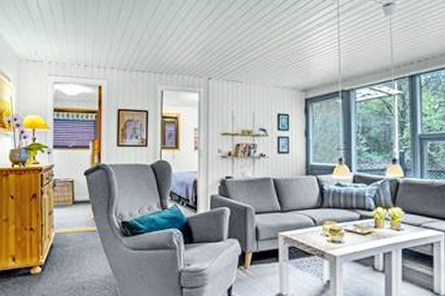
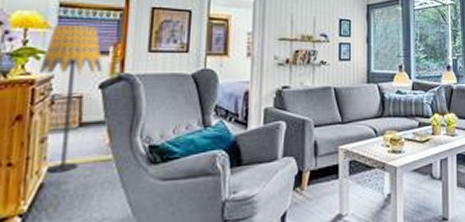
floor lamp: none [45,125,86,238] -> present [39,24,103,173]

